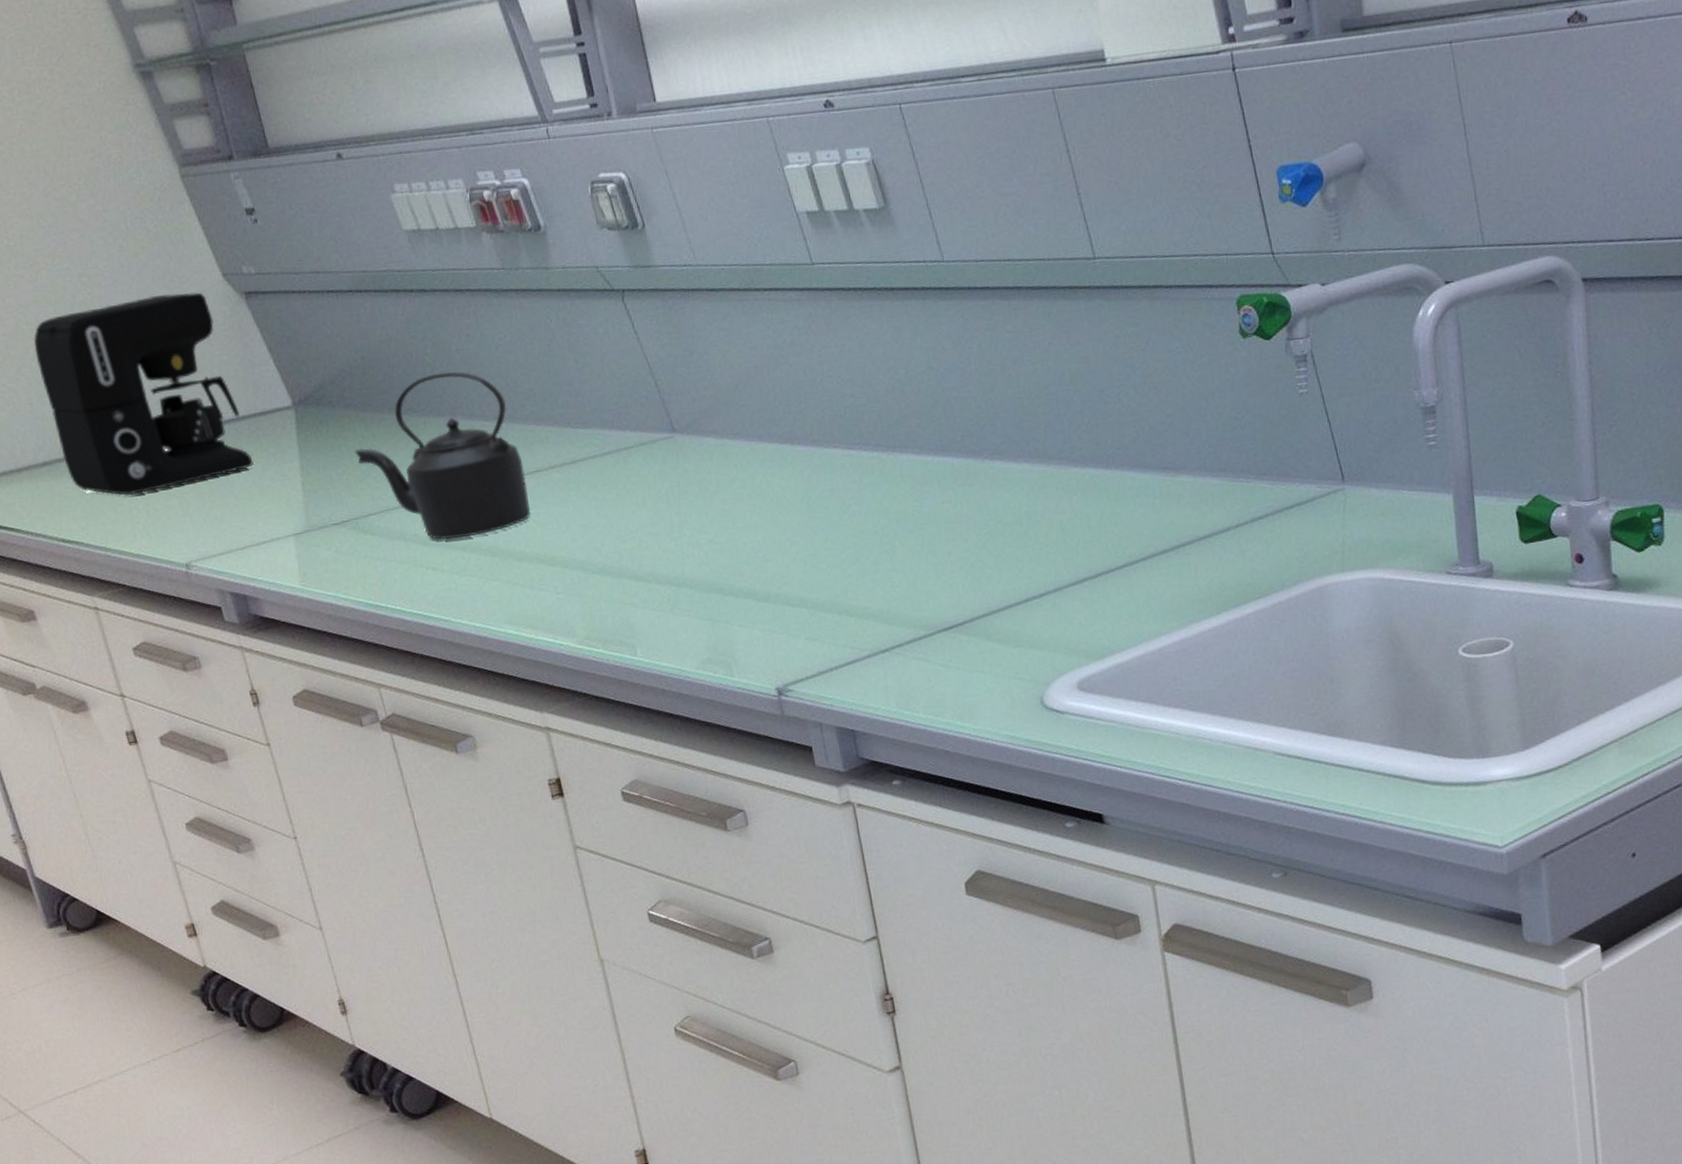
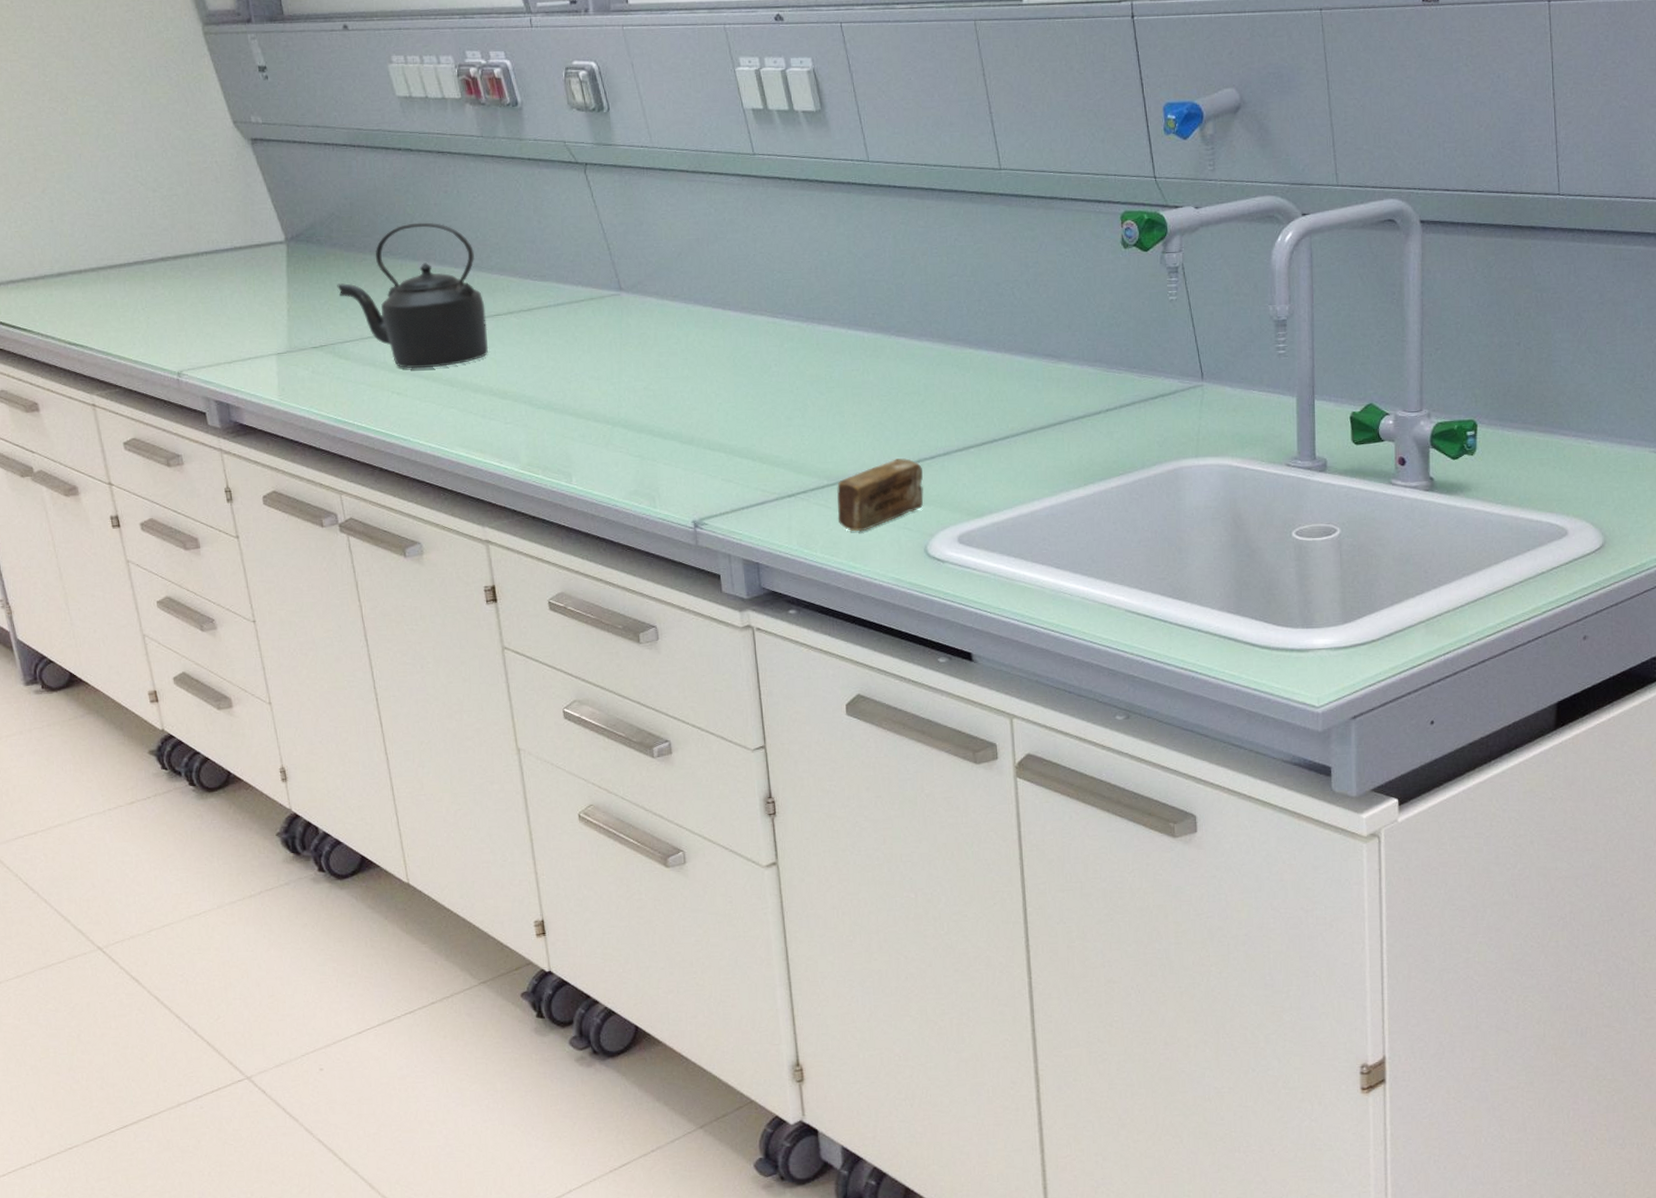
coffee maker: present [34,292,254,496] -> none [59,134,246,309]
soap bar: none [936,598,1035,687] -> present [837,458,924,532]

